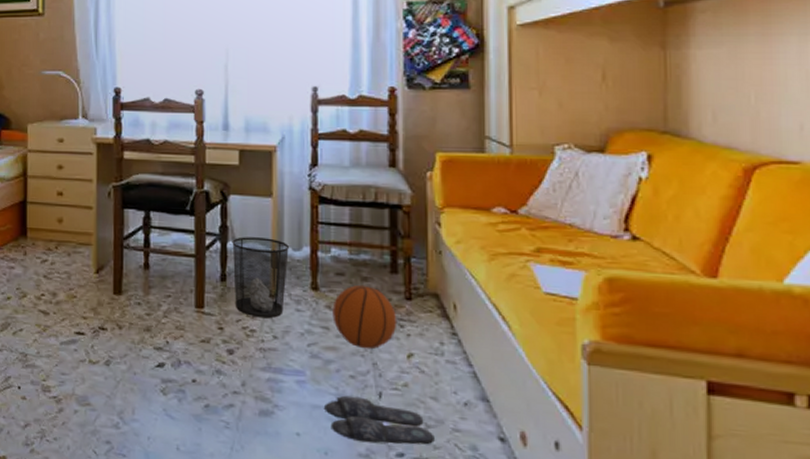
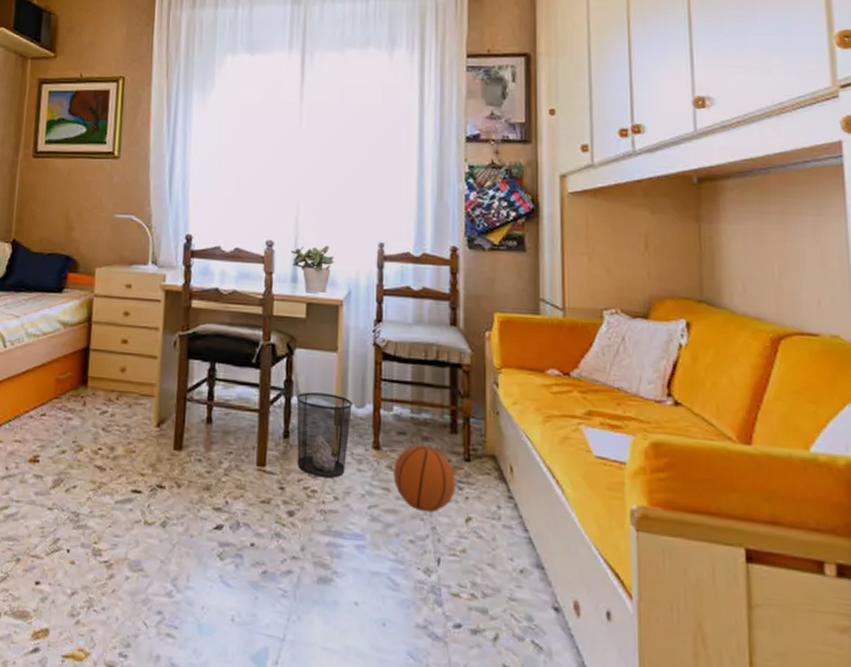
potted plant: none [221,92,266,141] -> present [290,246,334,294]
slippers: present [325,395,435,444] -> none [384,561,491,614]

